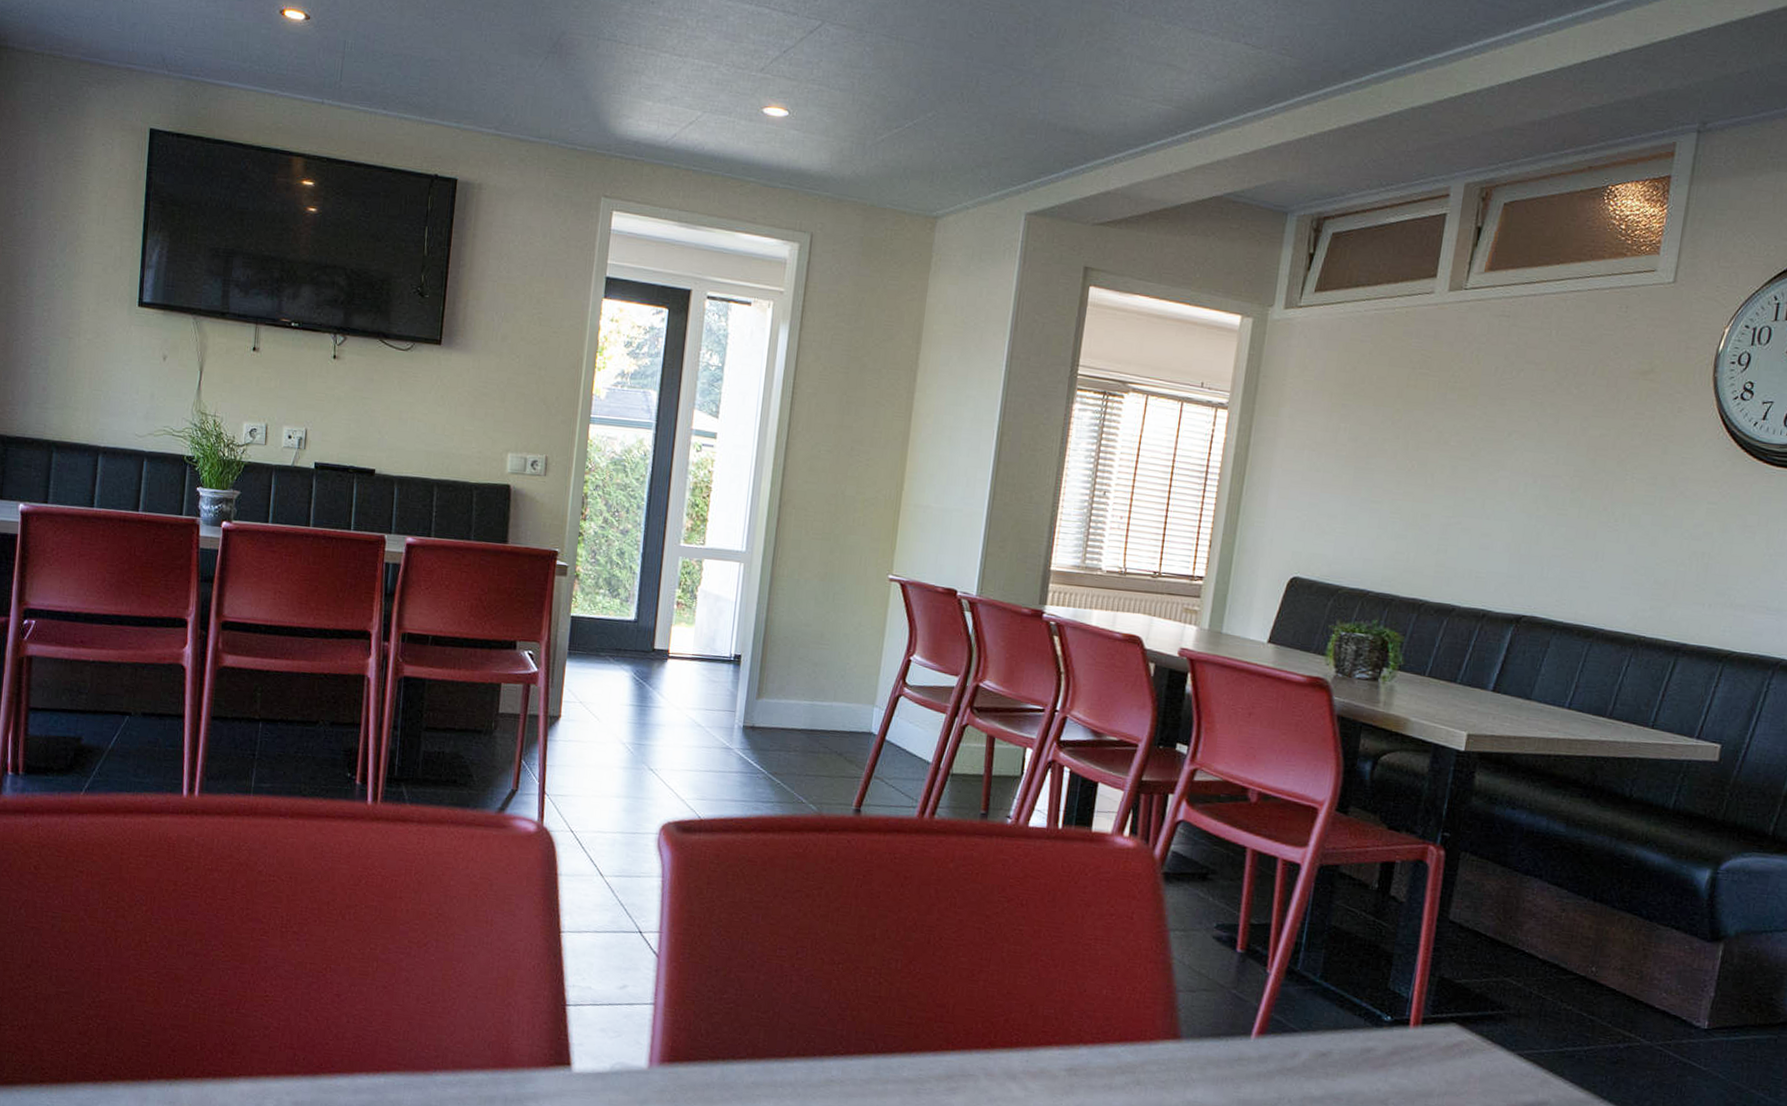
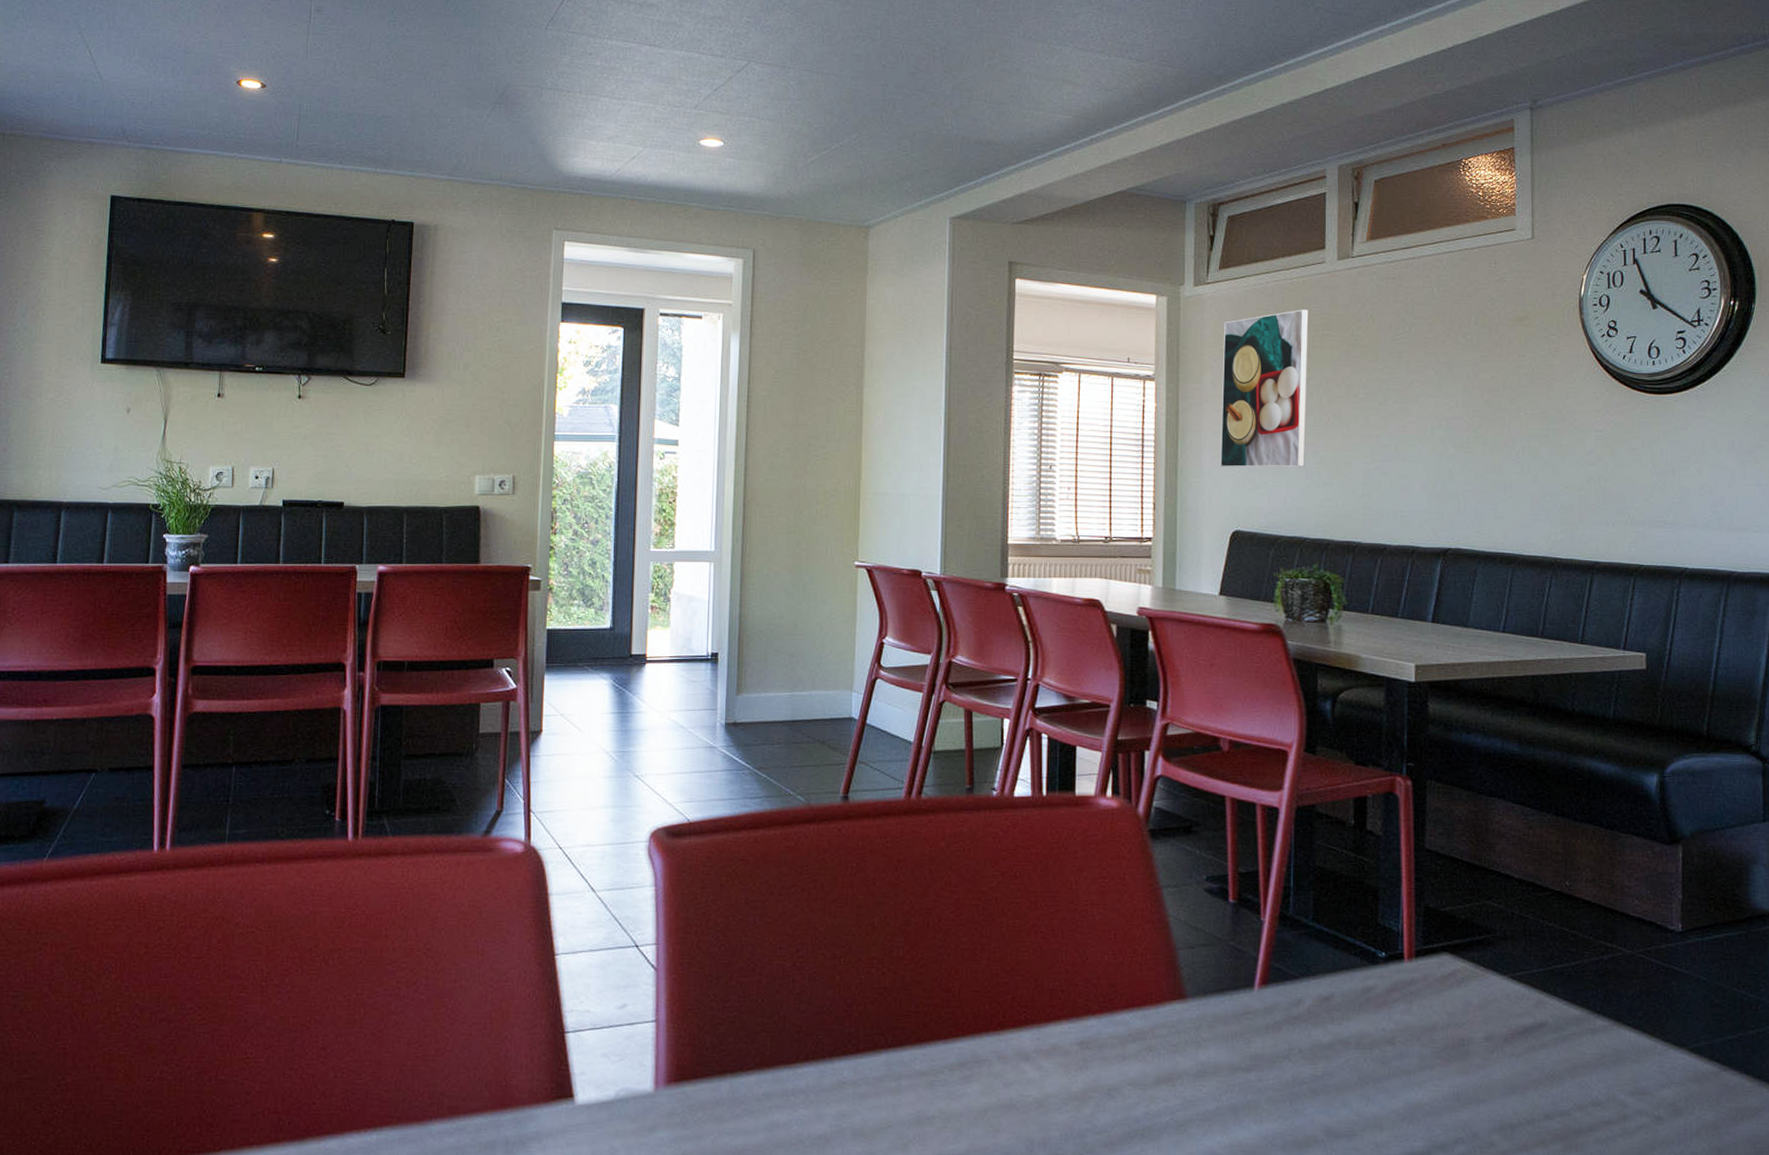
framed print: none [1287,343,1408,516] -> present [1220,309,1309,468]

